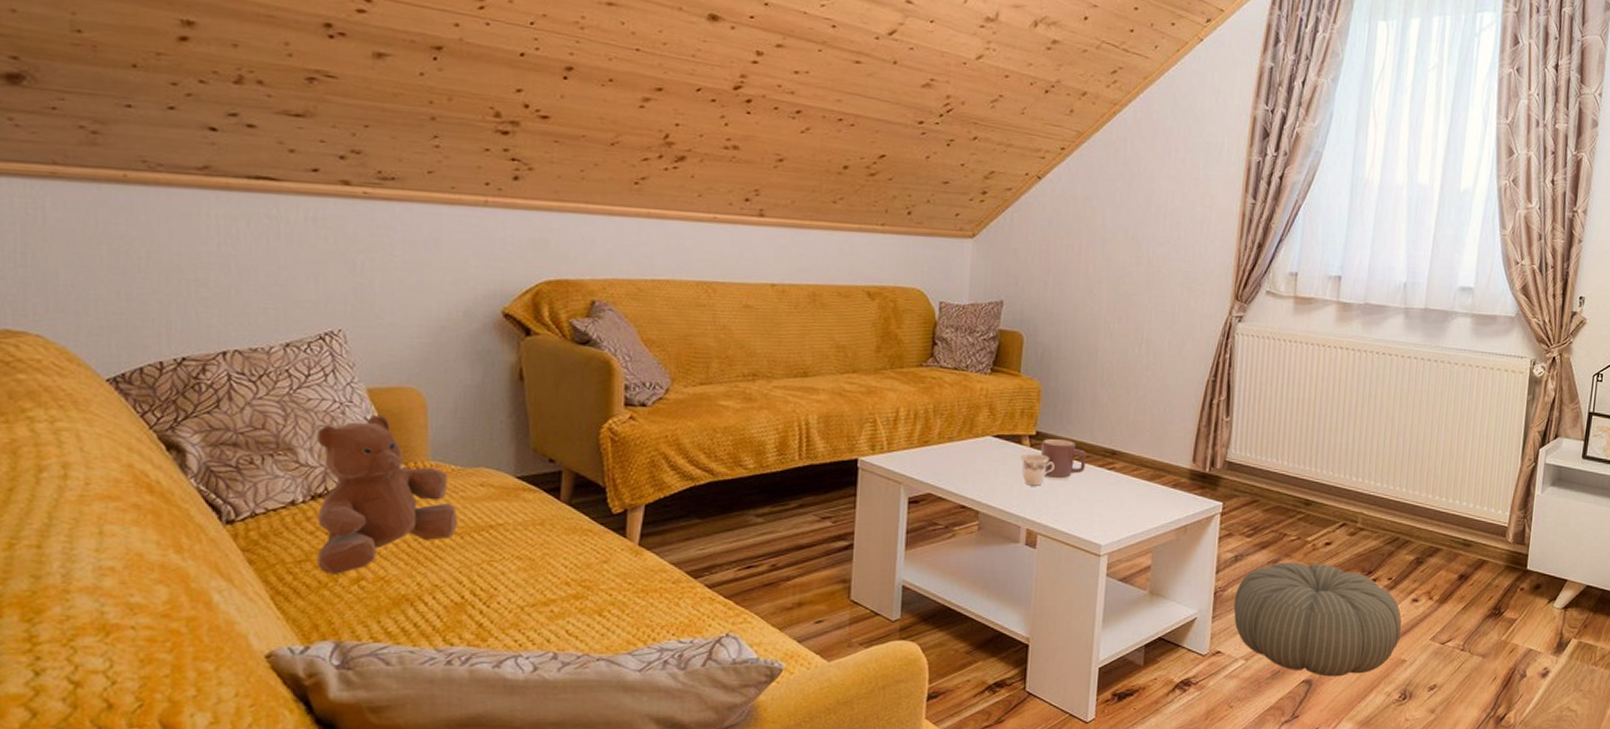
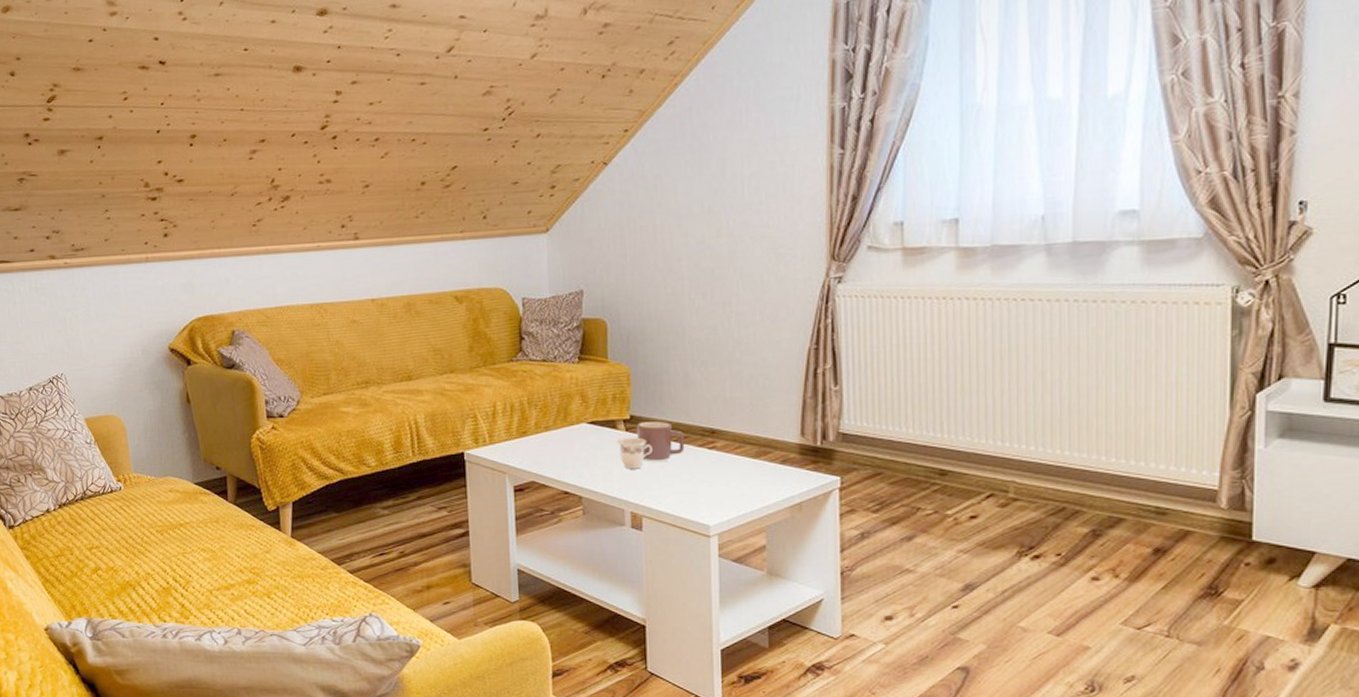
teddy bear: present [317,415,459,574] -> none [57,439,158,565]
pouf: present [1233,562,1402,677] -> none [865,538,1081,664]

